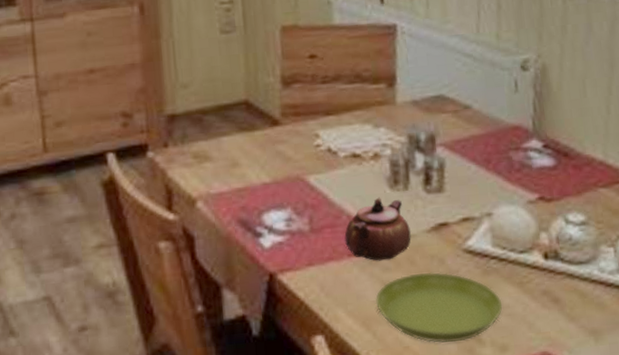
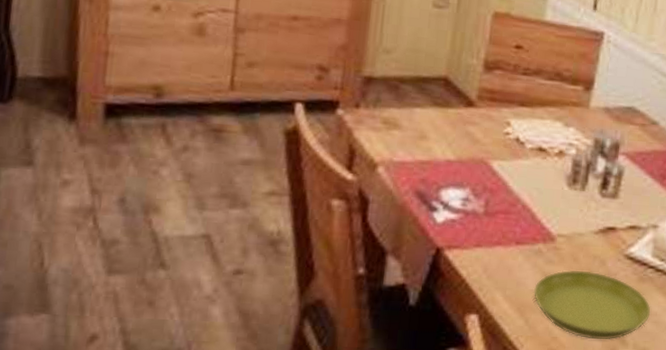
teapot: present [344,197,411,261] -> none [515,192,580,254]

